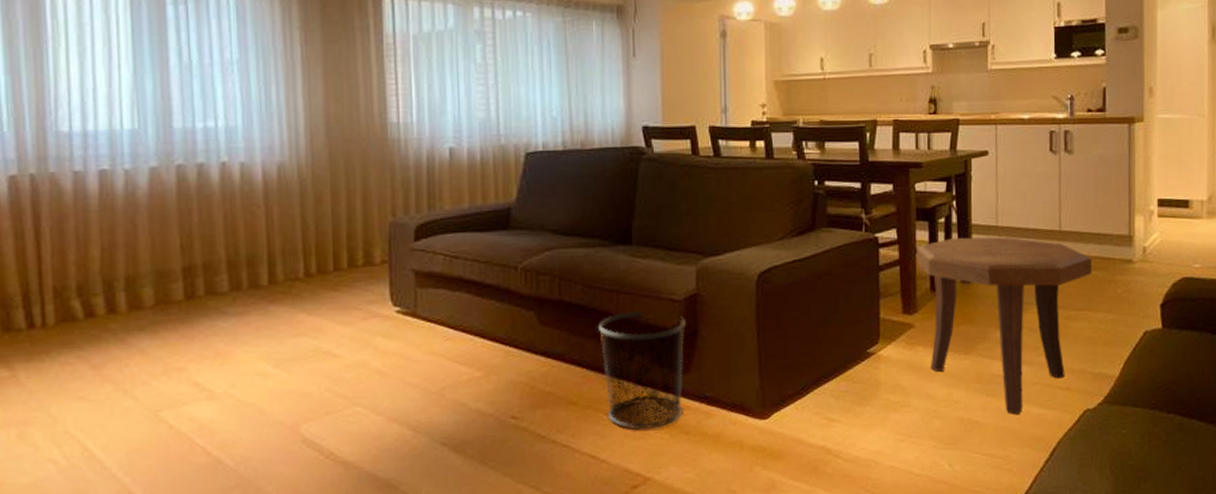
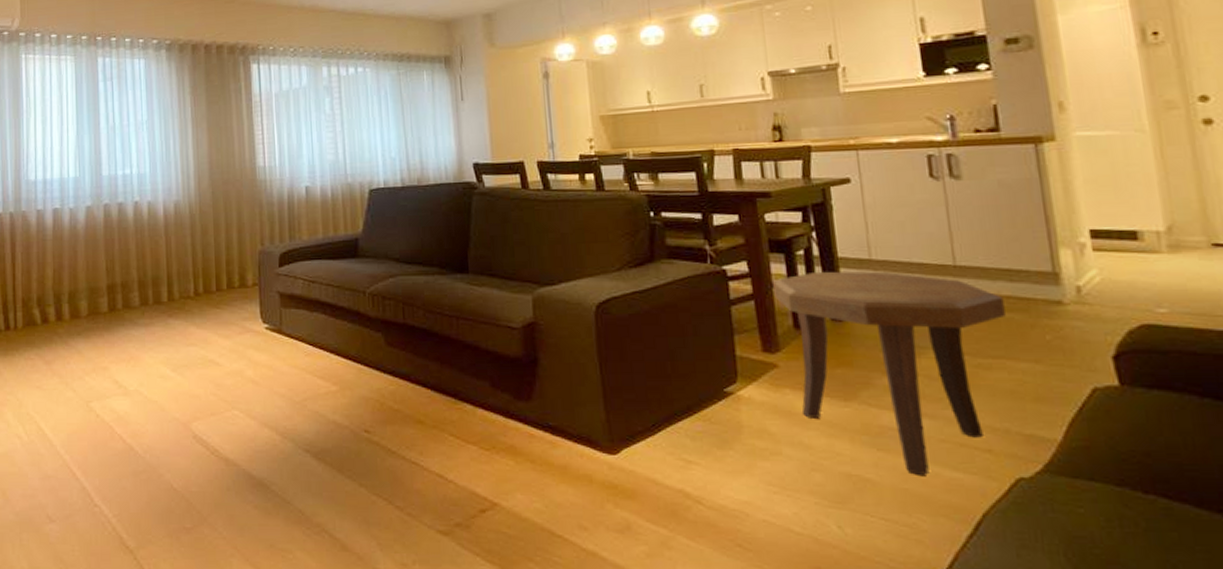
waste bin: present [597,310,687,430] -> none [439,336,527,454]

